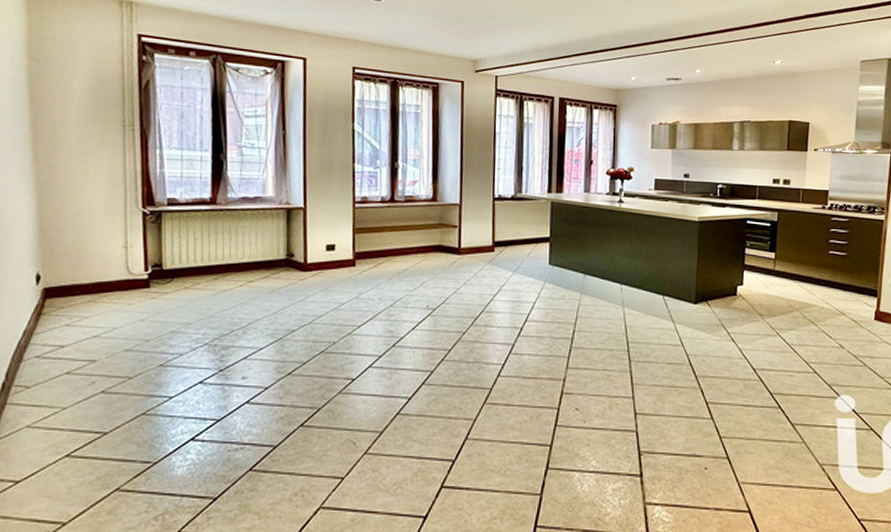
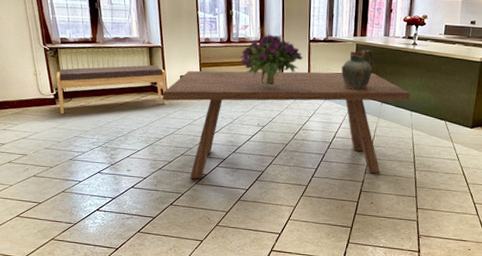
bench: none [153,231,308,301] -> present [56,64,167,115]
dining table: none [300,236,620,386] -> present [163,70,411,179]
bouquet: none [406,190,486,256] -> present [240,34,303,86]
ceramic jug: none [534,208,572,258] -> present [341,49,373,90]

